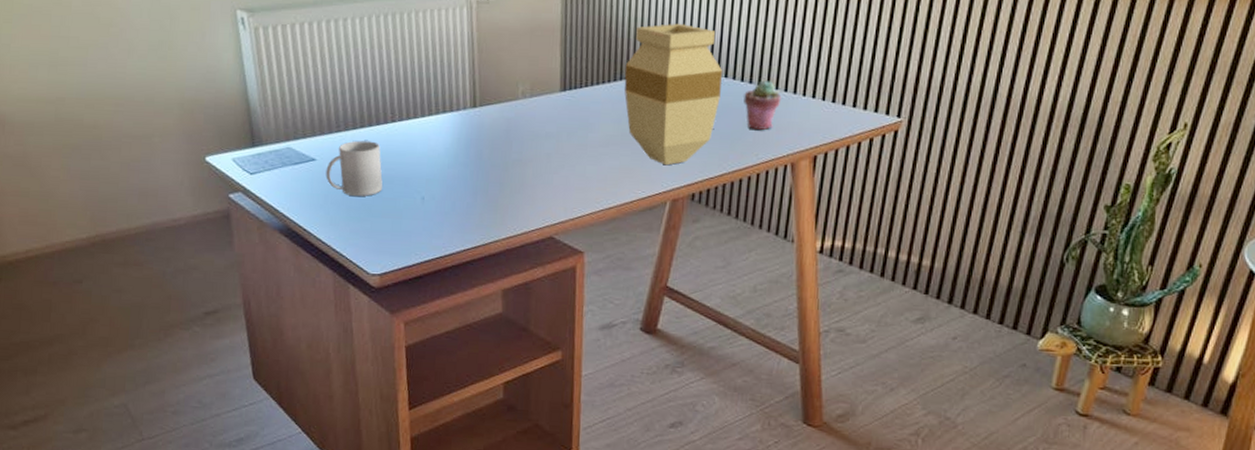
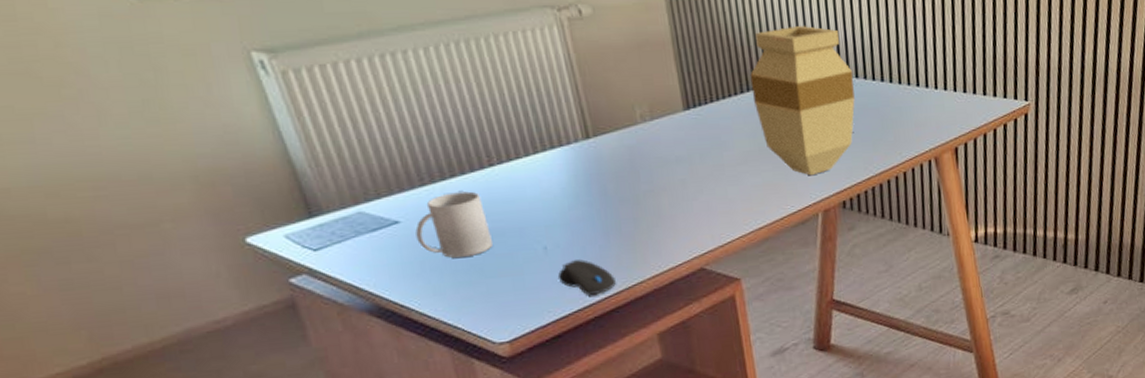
computer mouse: none [428,212,476,247] -> present [557,259,617,296]
potted succulent: present [743,80,782,131] -> none [877,77,915,129]

